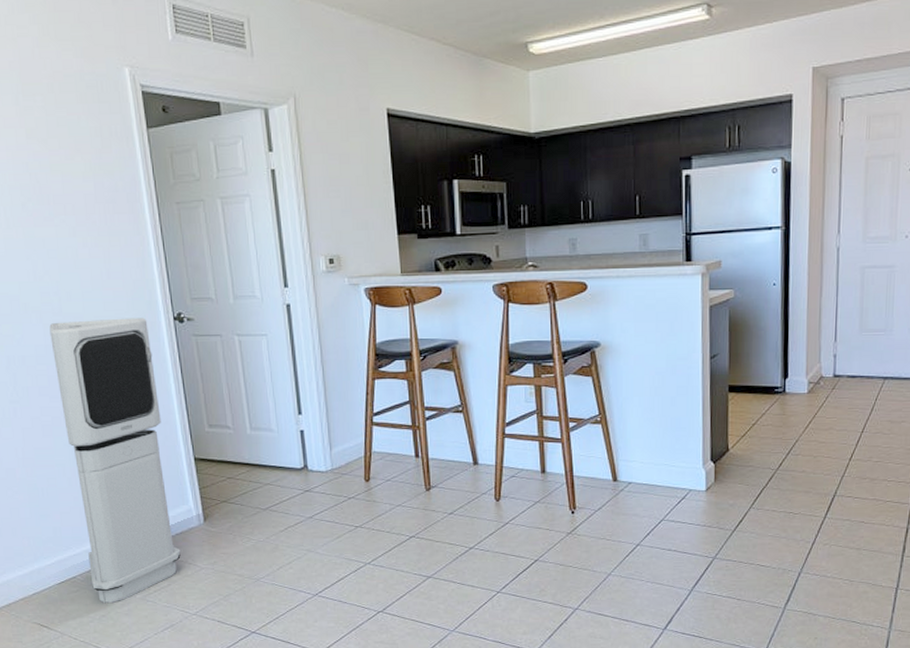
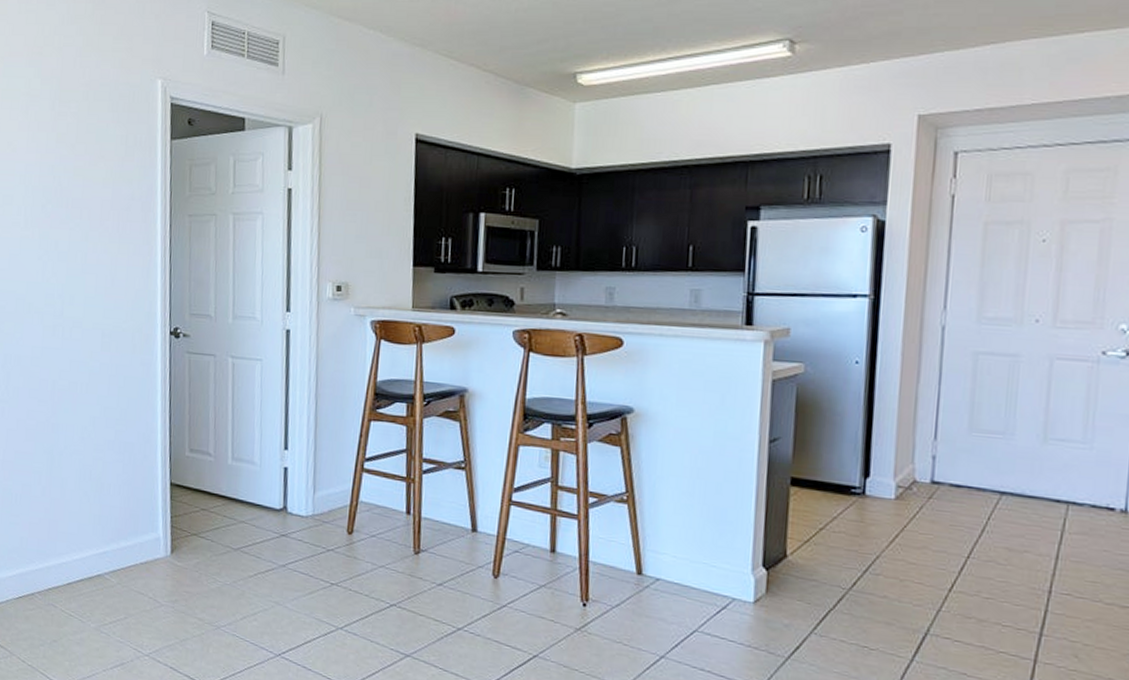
air purifier: present [49,317,181,603] -> none [47,325,144,629]

